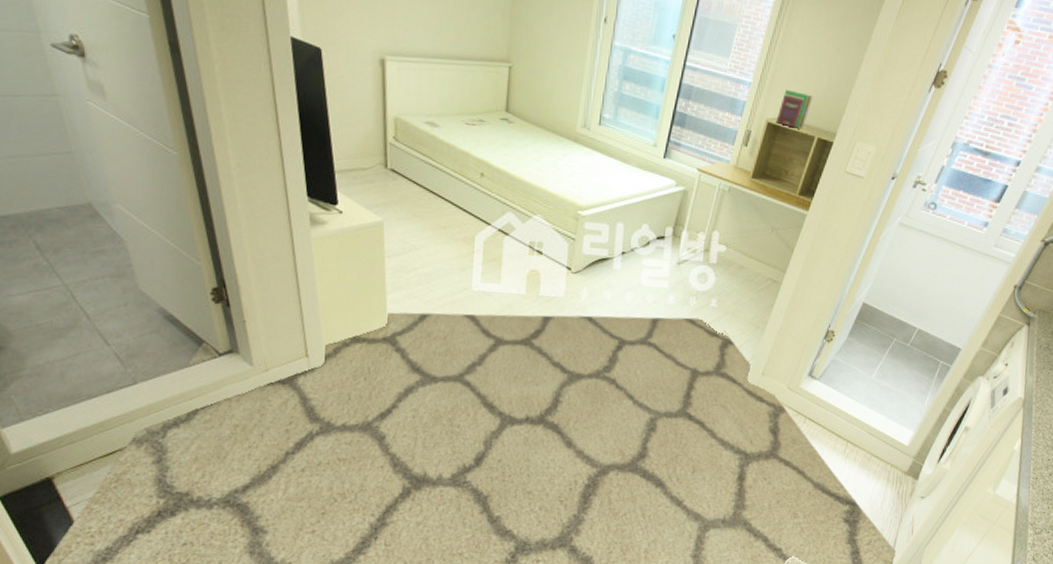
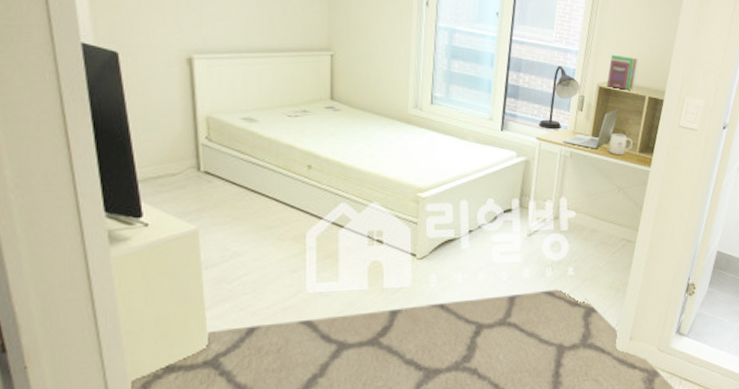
desk lamp: none [701,96,749,163] -> present [539,65,580,130]
laptop: none [722,147,785,187] -> present [562,109,619,149]
mug: none [768,172,794,196] -> present [609,133,633,156]

